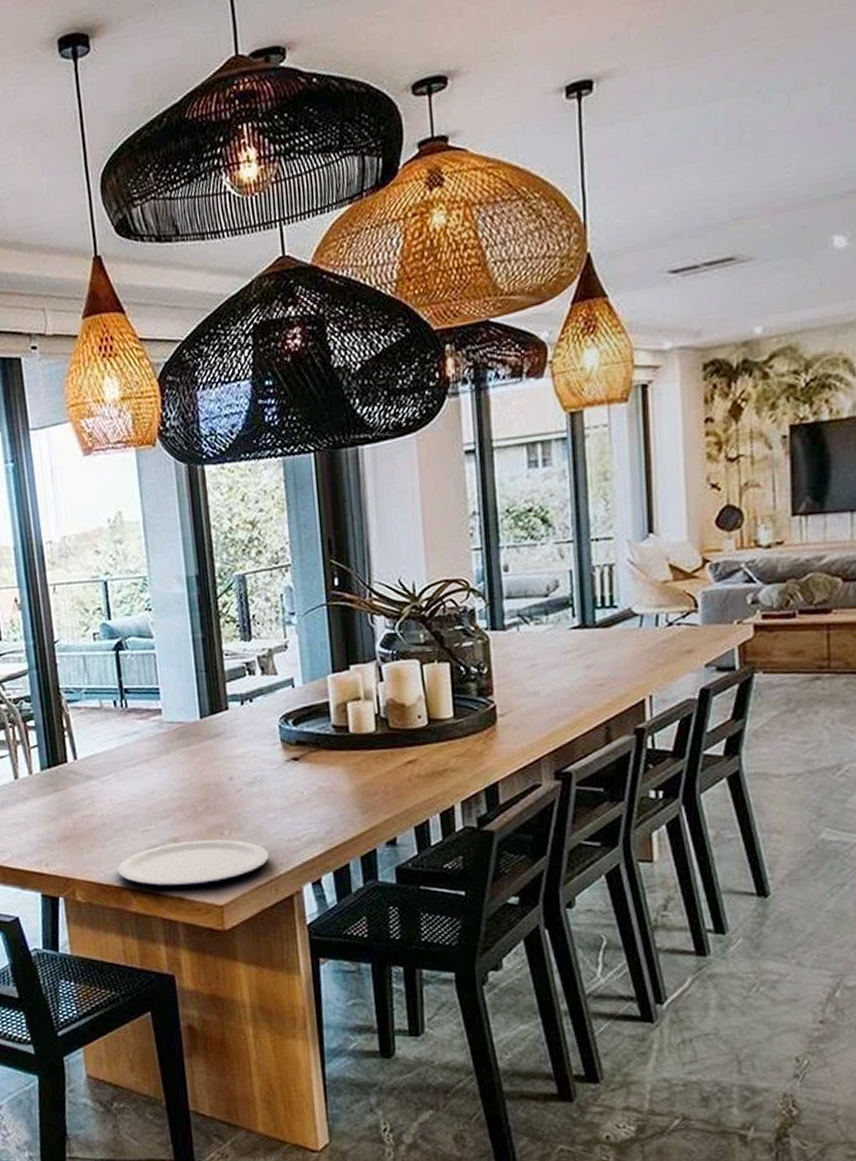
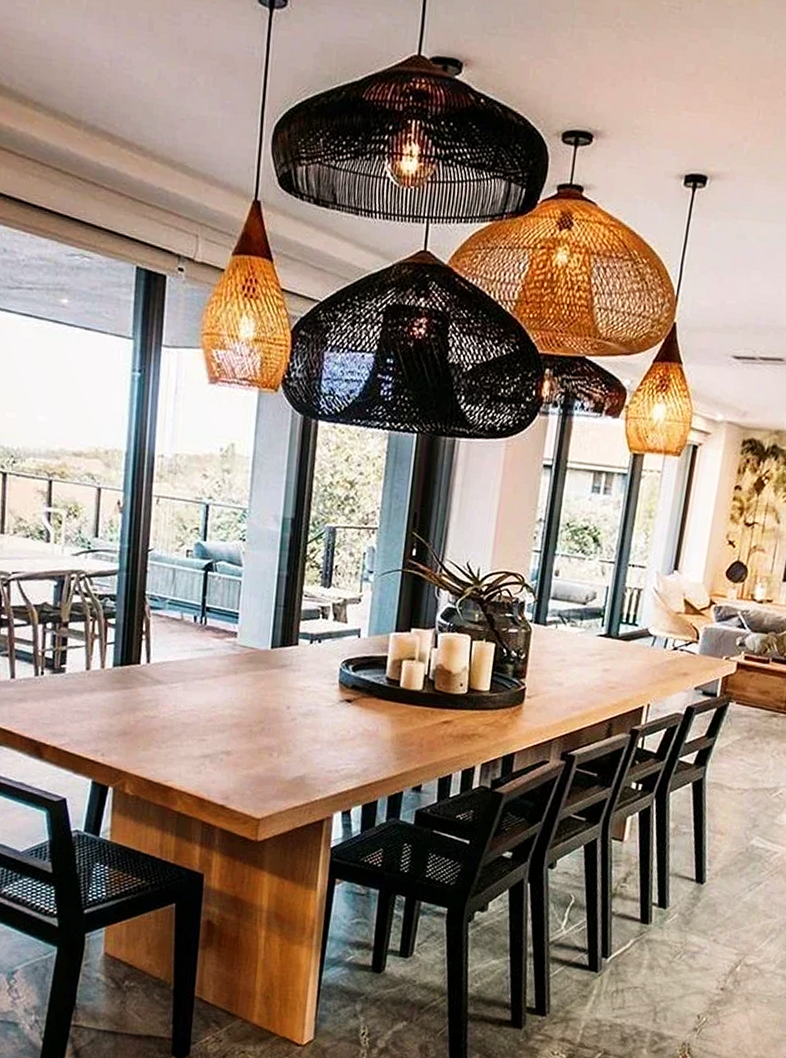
plate: present [117,839,270,887] -> none [168,755,310,797]

